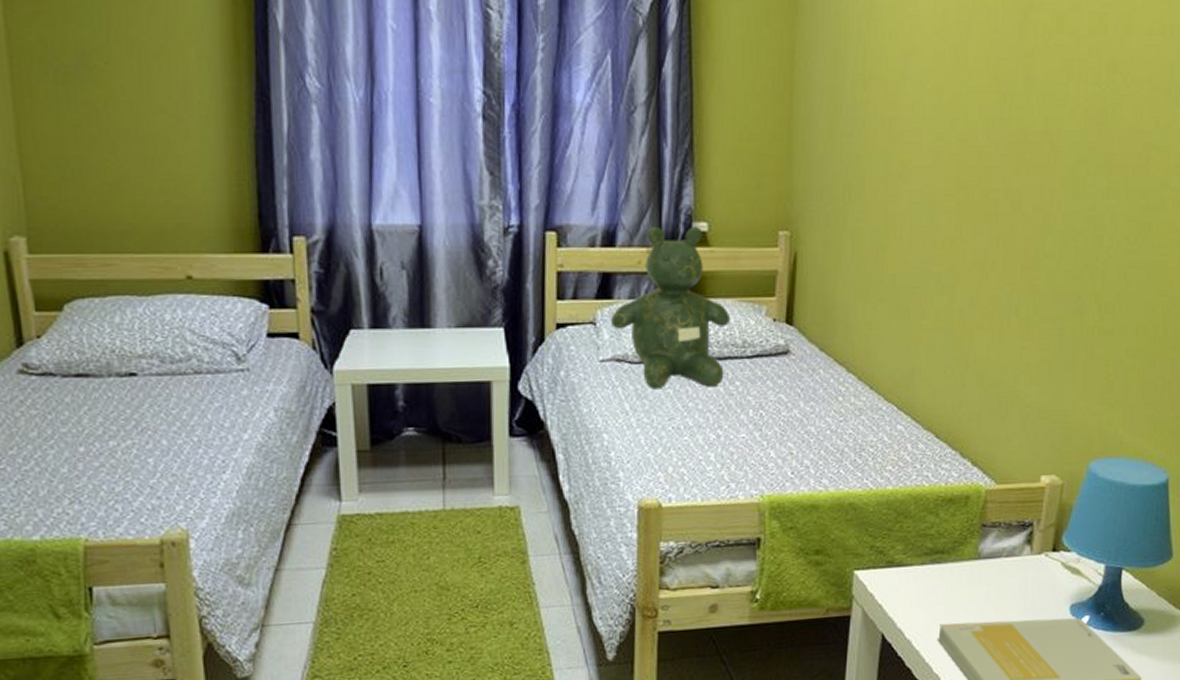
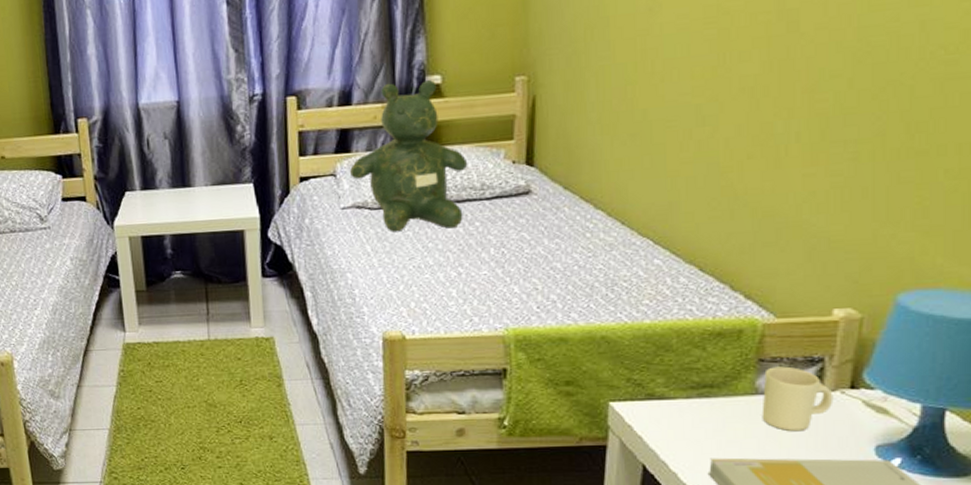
mug: none [983,531,1040,594] -> present [762,366,834,432]

